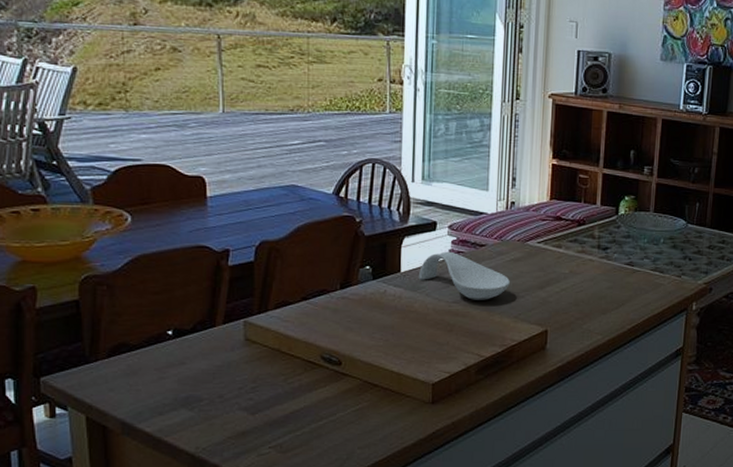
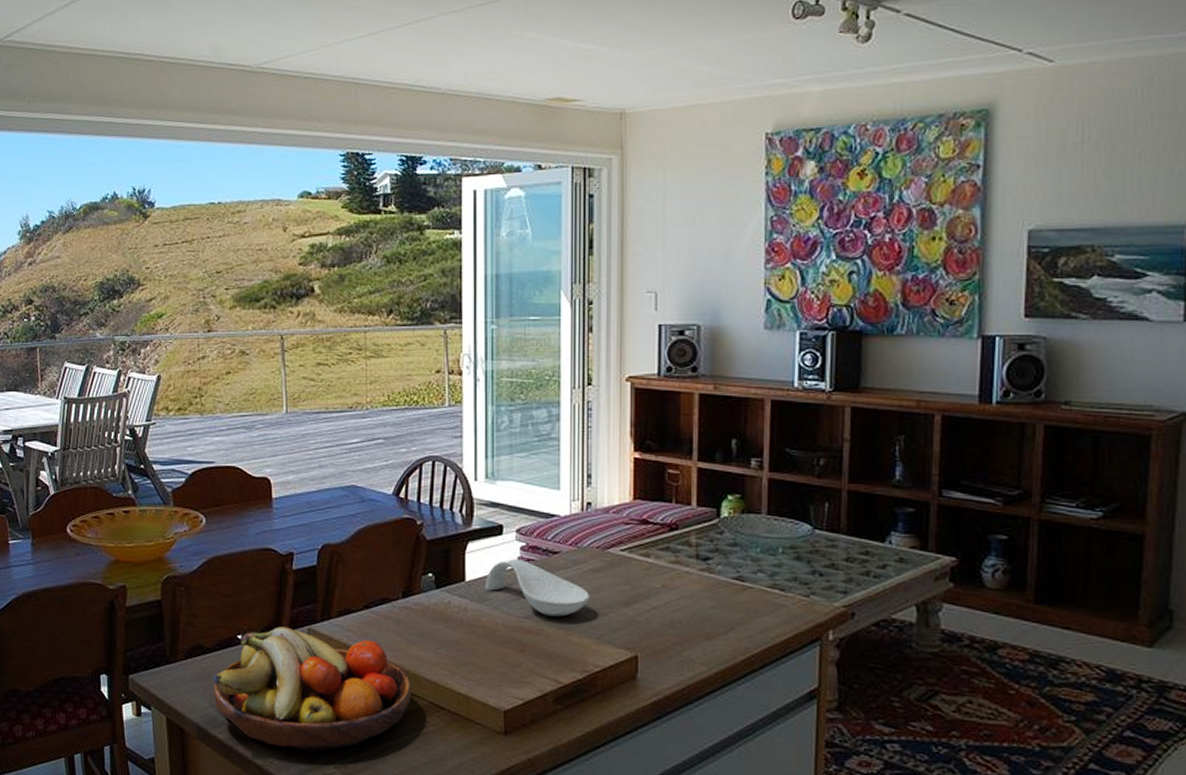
fruit bowl: none [139,321,348,435] -> present [212,626,412,752]

